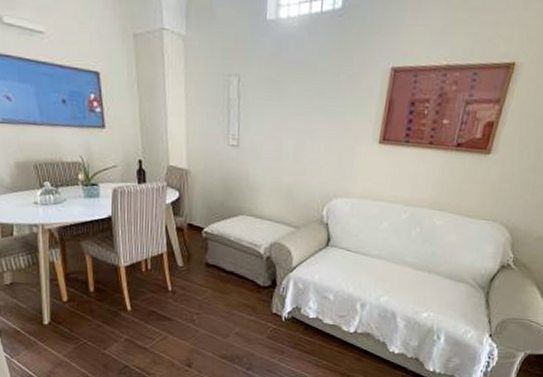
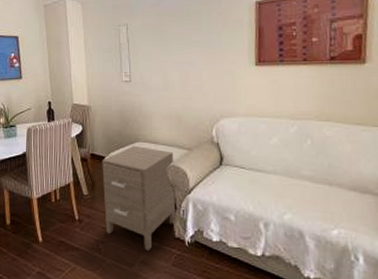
nightstand: none [200,218,280,323] -> present [102,145,176,250]

